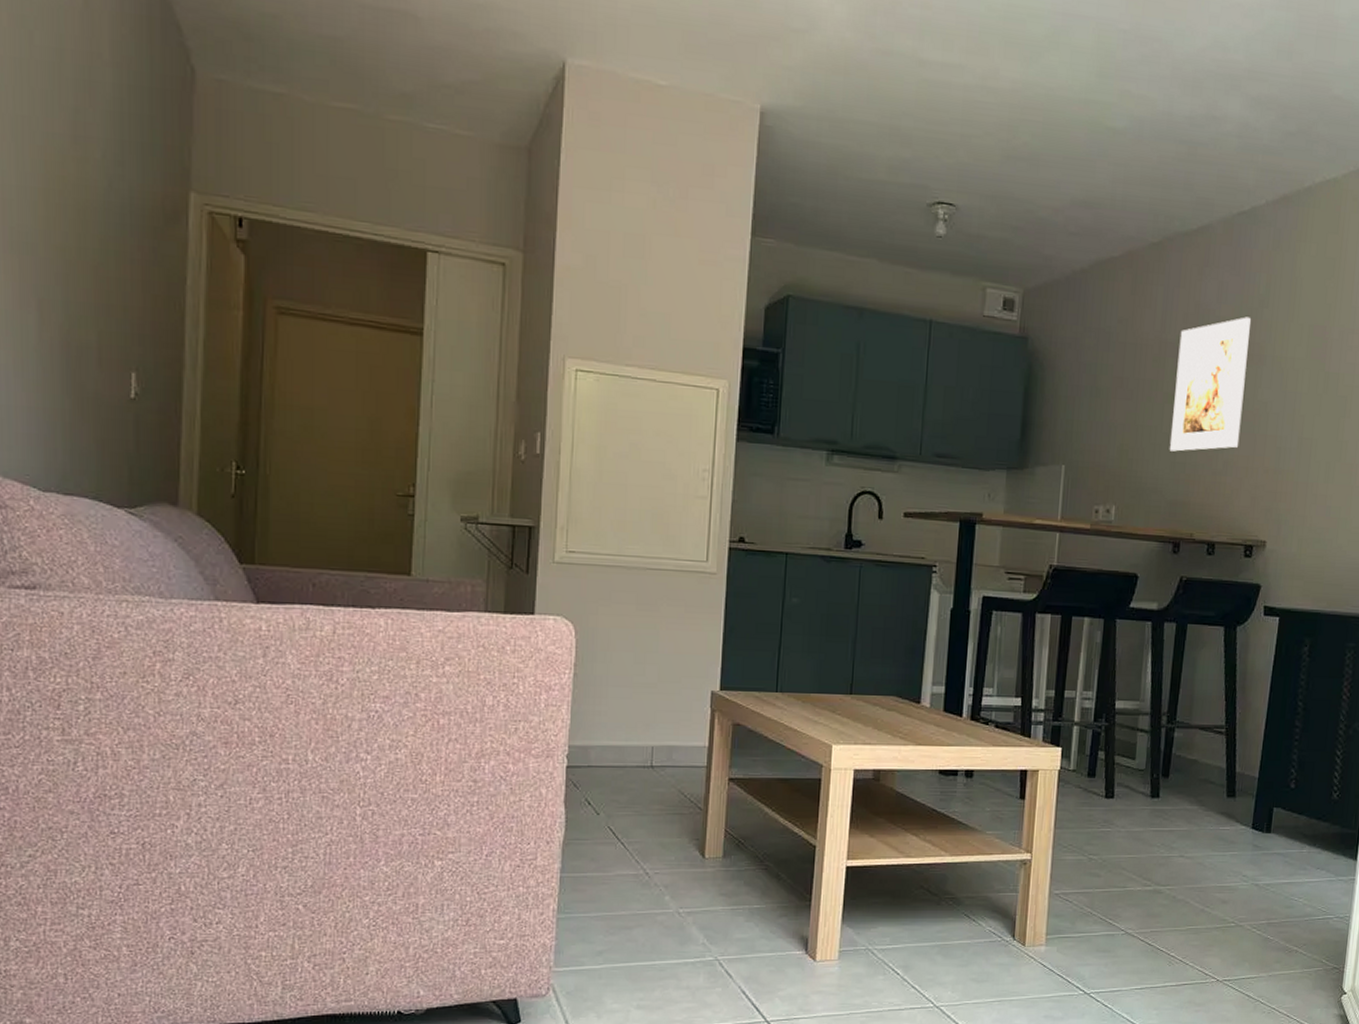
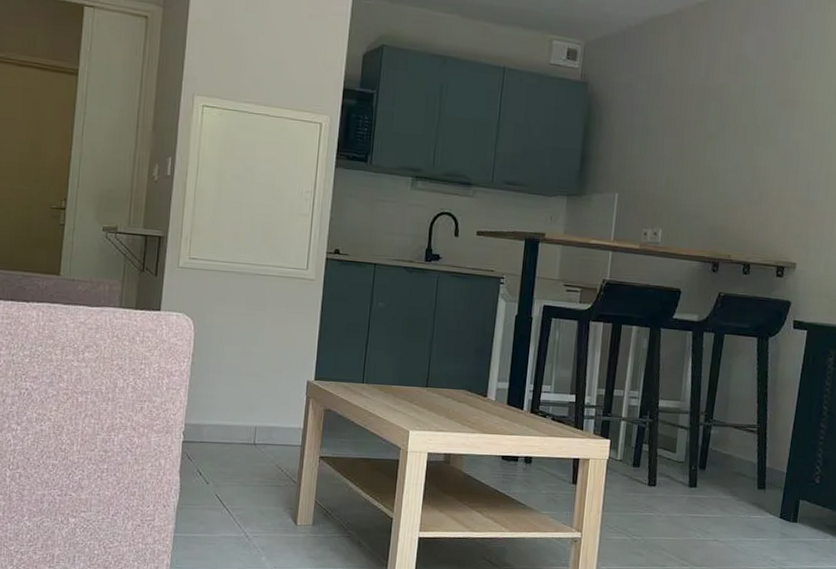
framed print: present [1169,317,1251,452] -> none [710,67,785,184]

